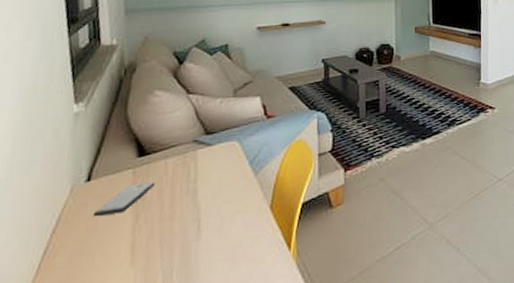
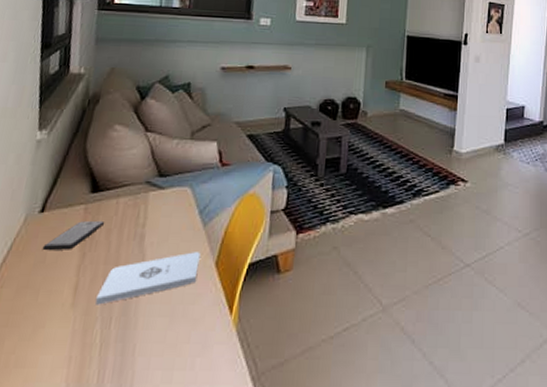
notepad: none [154,199,255,260] -> present [95,252,201,305]

